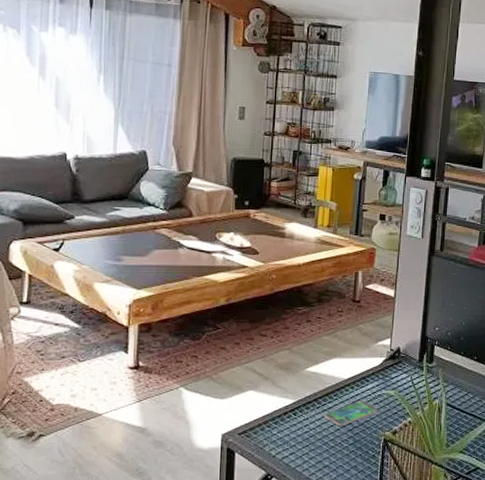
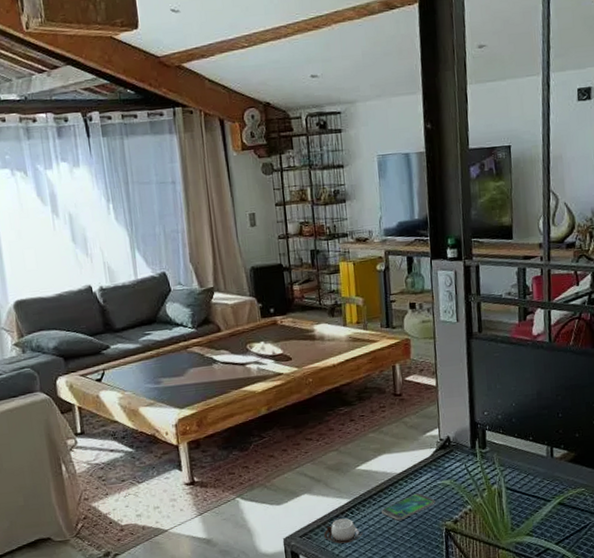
cup: none [263,419,303,445] -> present [323,518,363,544]

